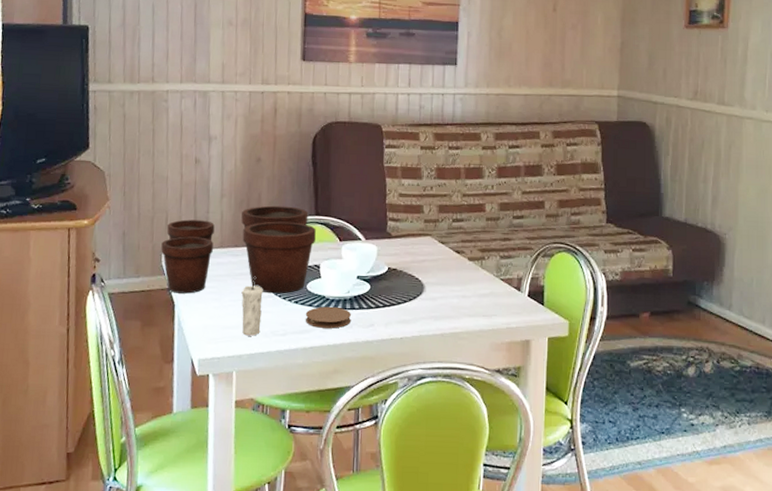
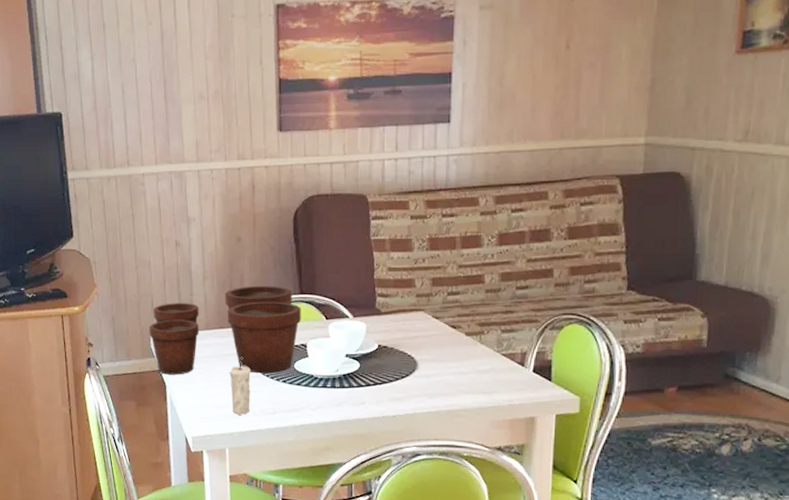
coaster: present [305,306,352,329] -> none [294,385,342,407]

